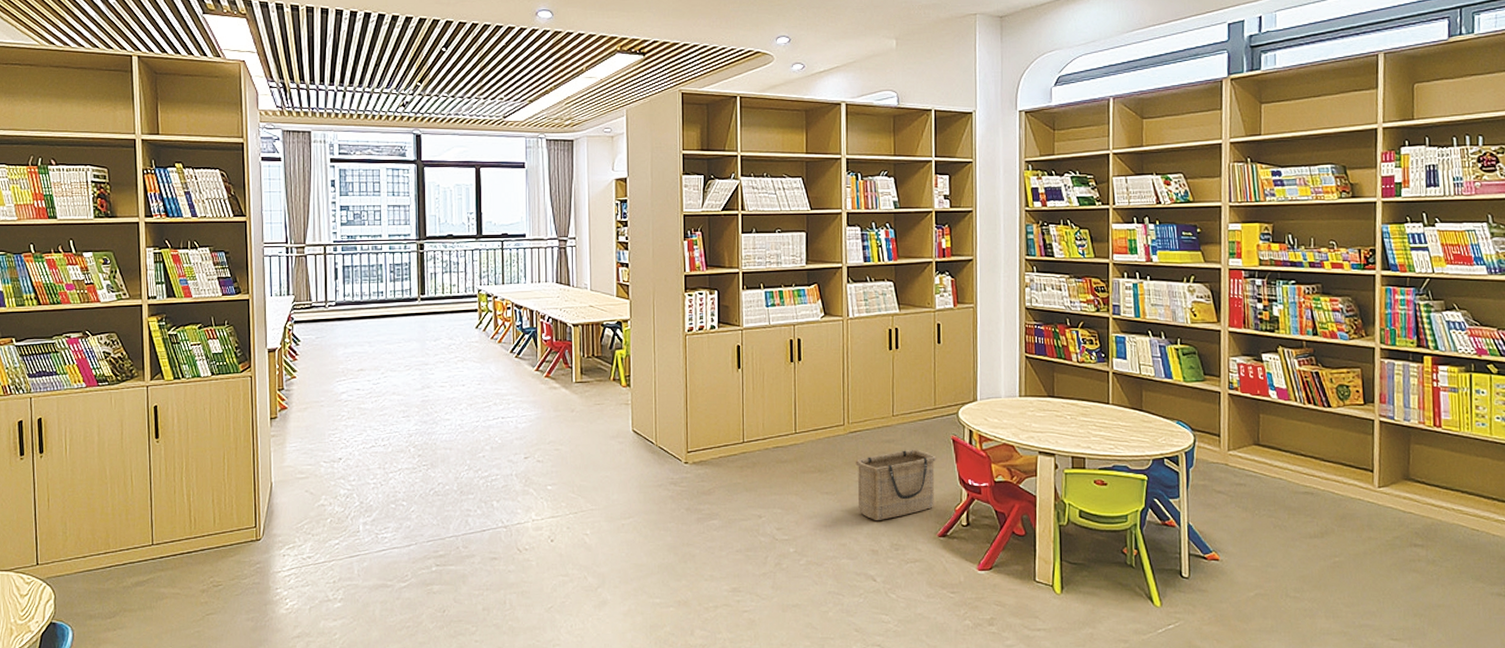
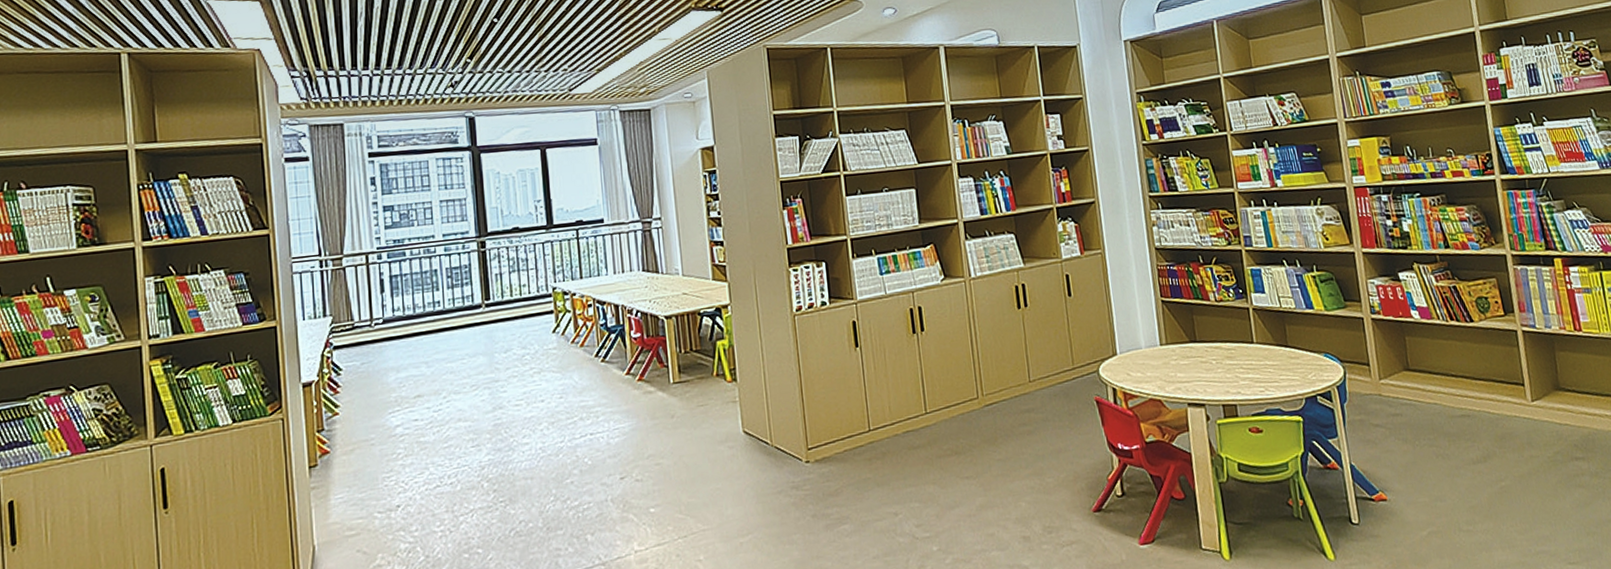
basket: present [855,449,937,521] -> none [994,416,1085,503]

